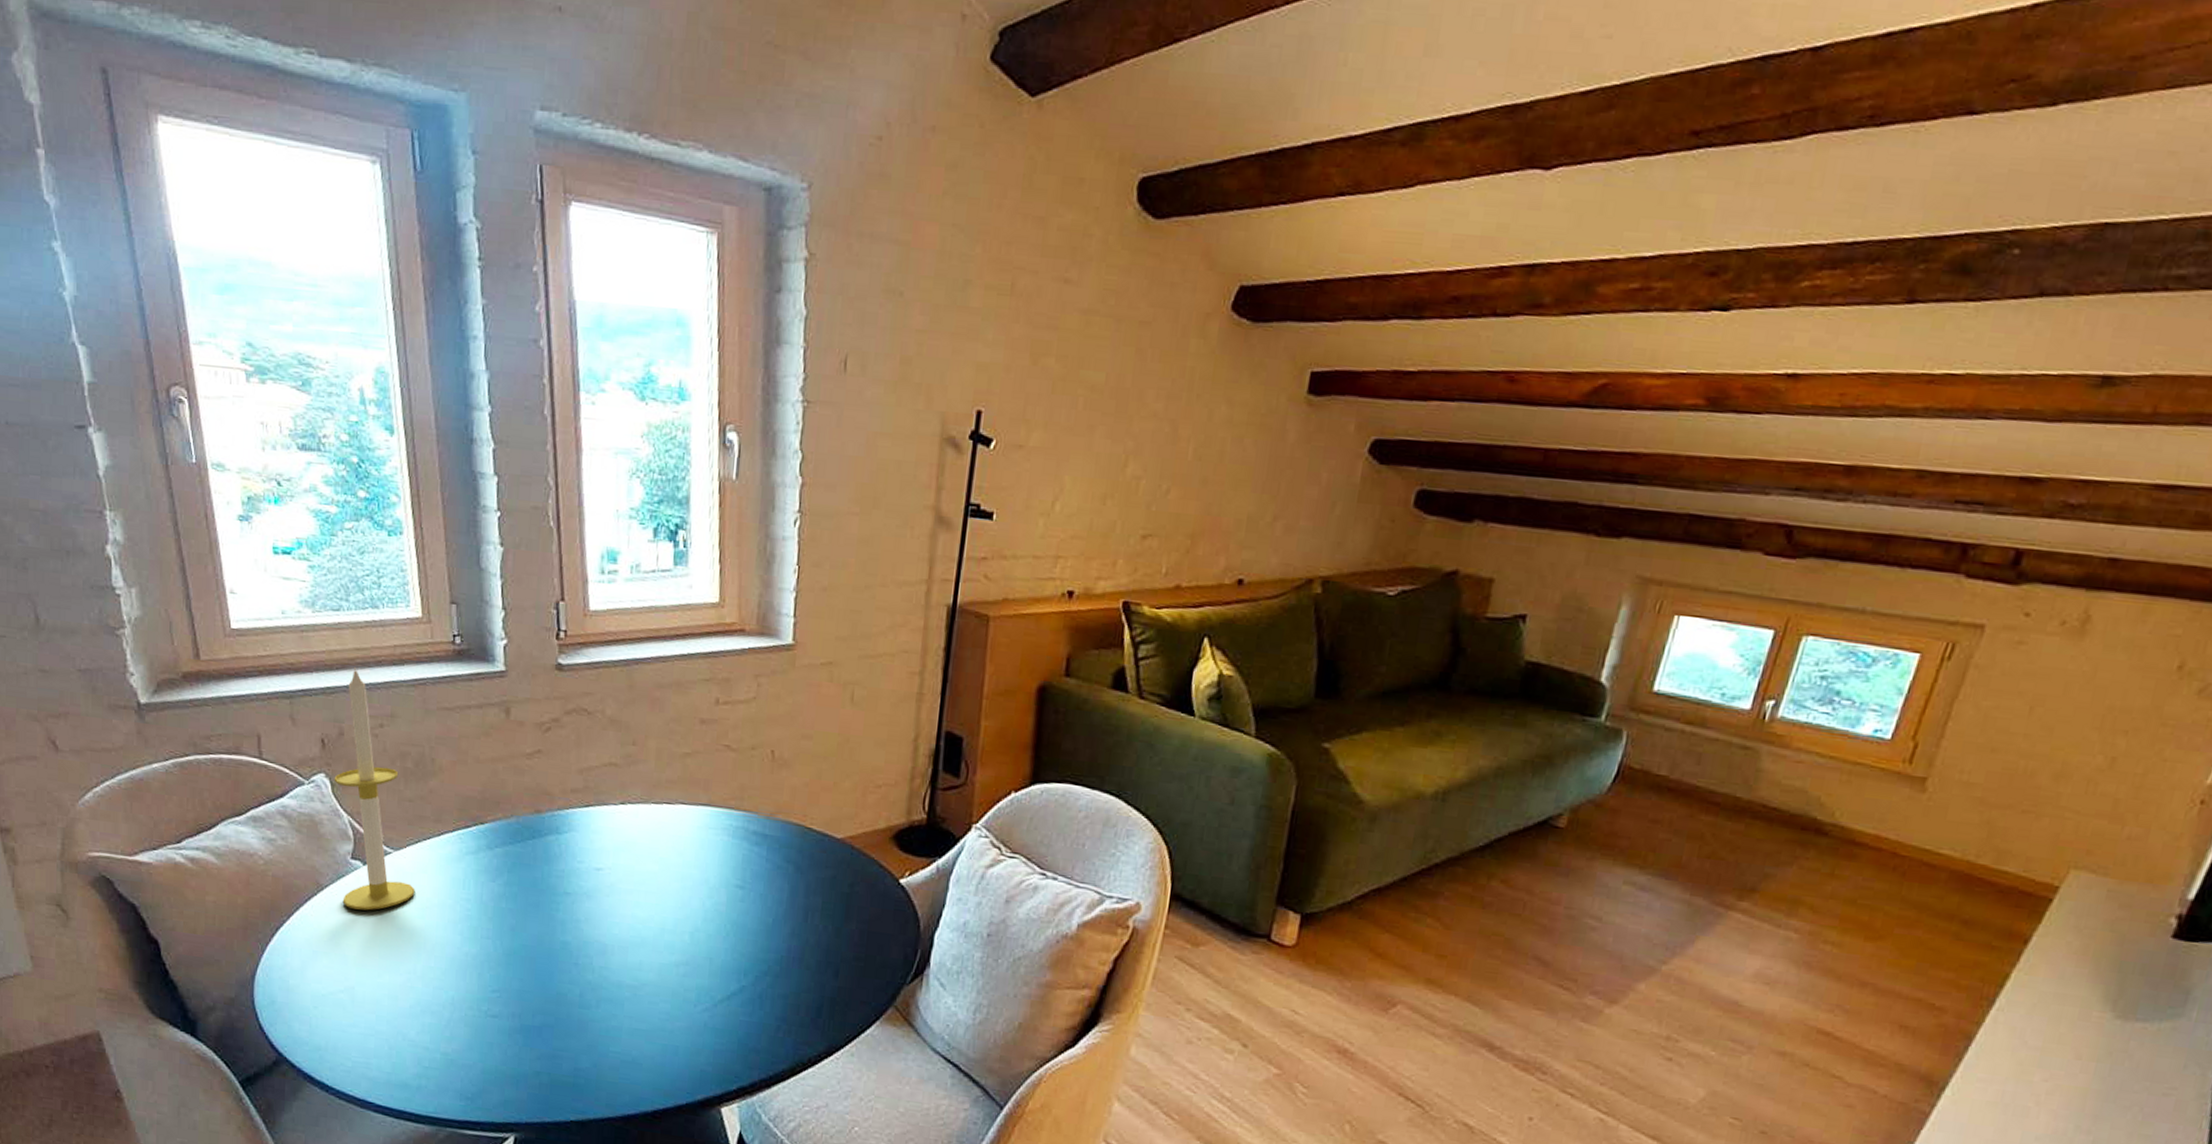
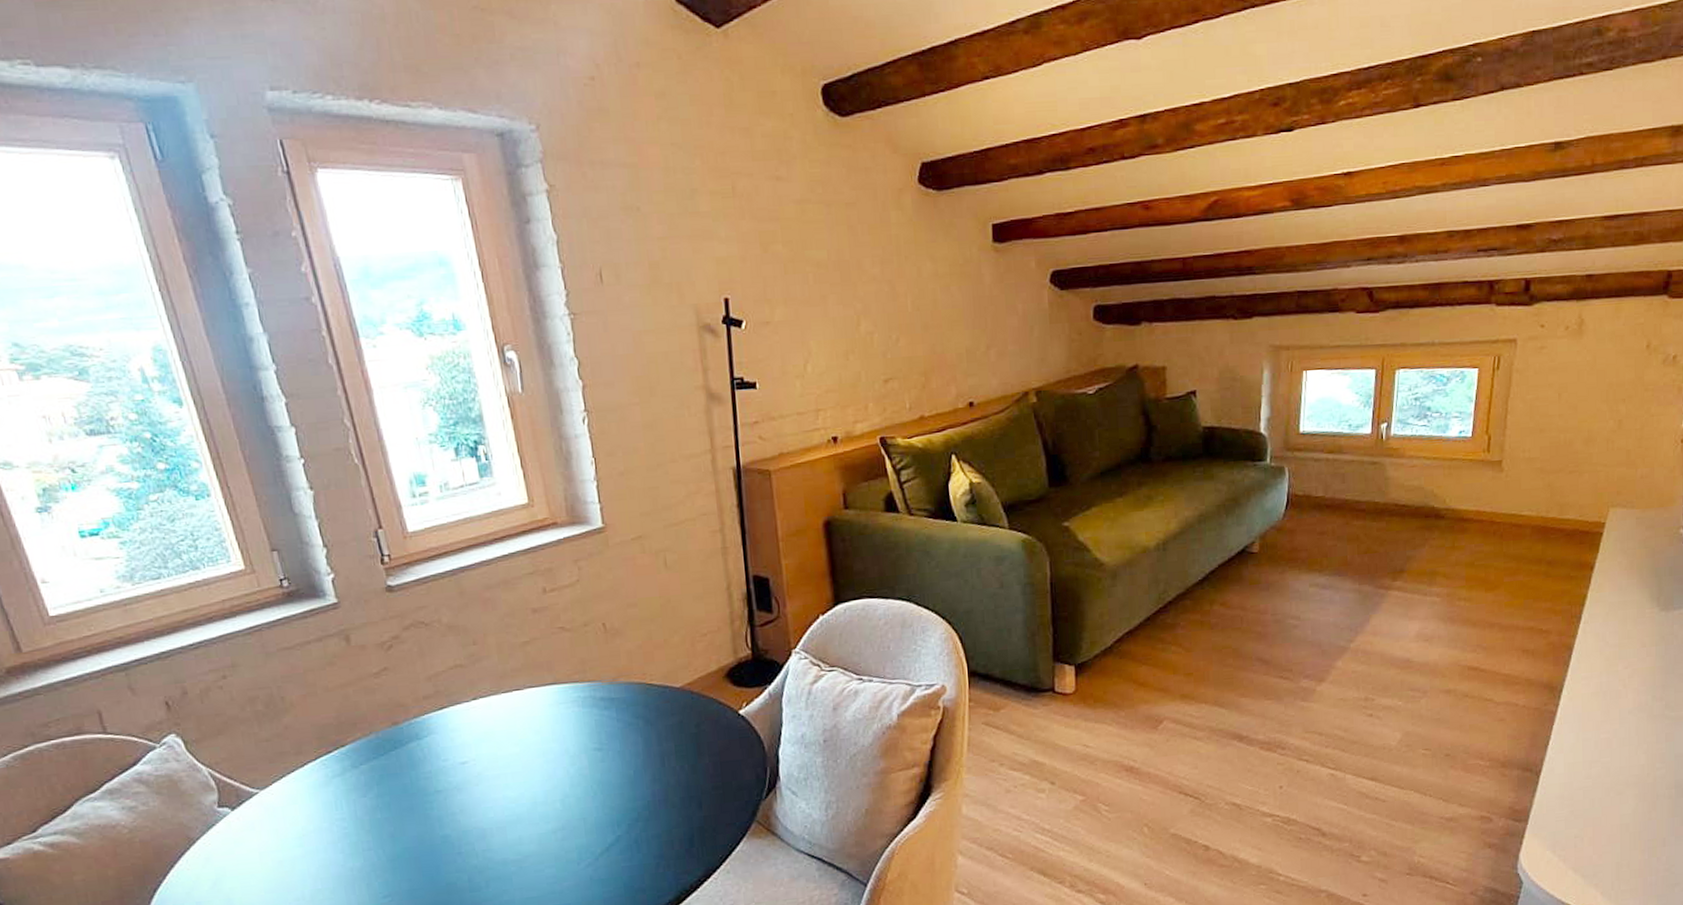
candle: present [334,667,415,911] -> none [182,628,289,854]

